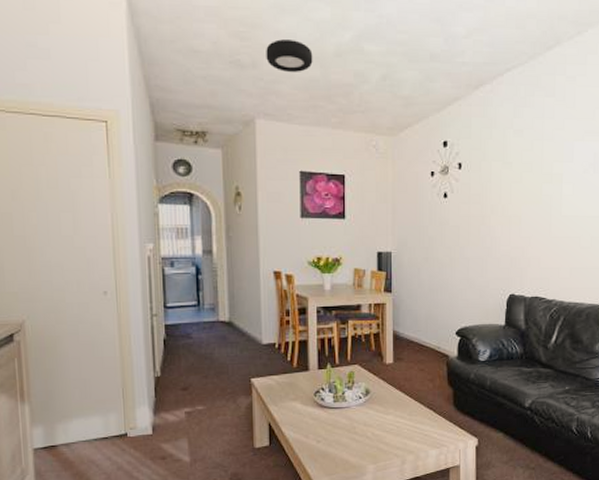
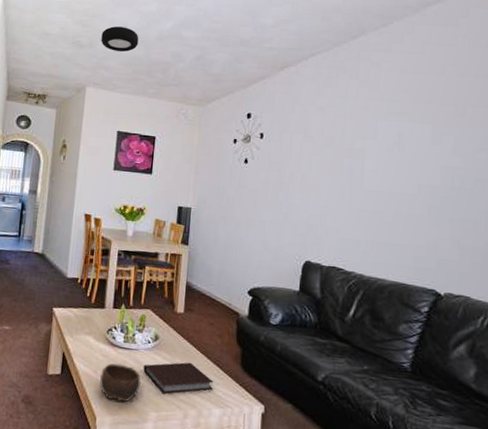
bowl: none [313,424,356,461] -> present [100,363,141,403]
notebook: none [357,410,428,445] -> present [143,362,214,394]

